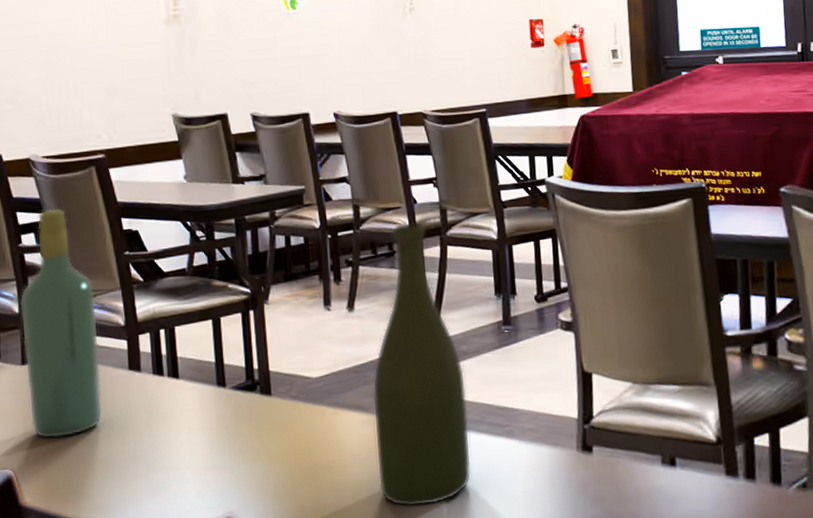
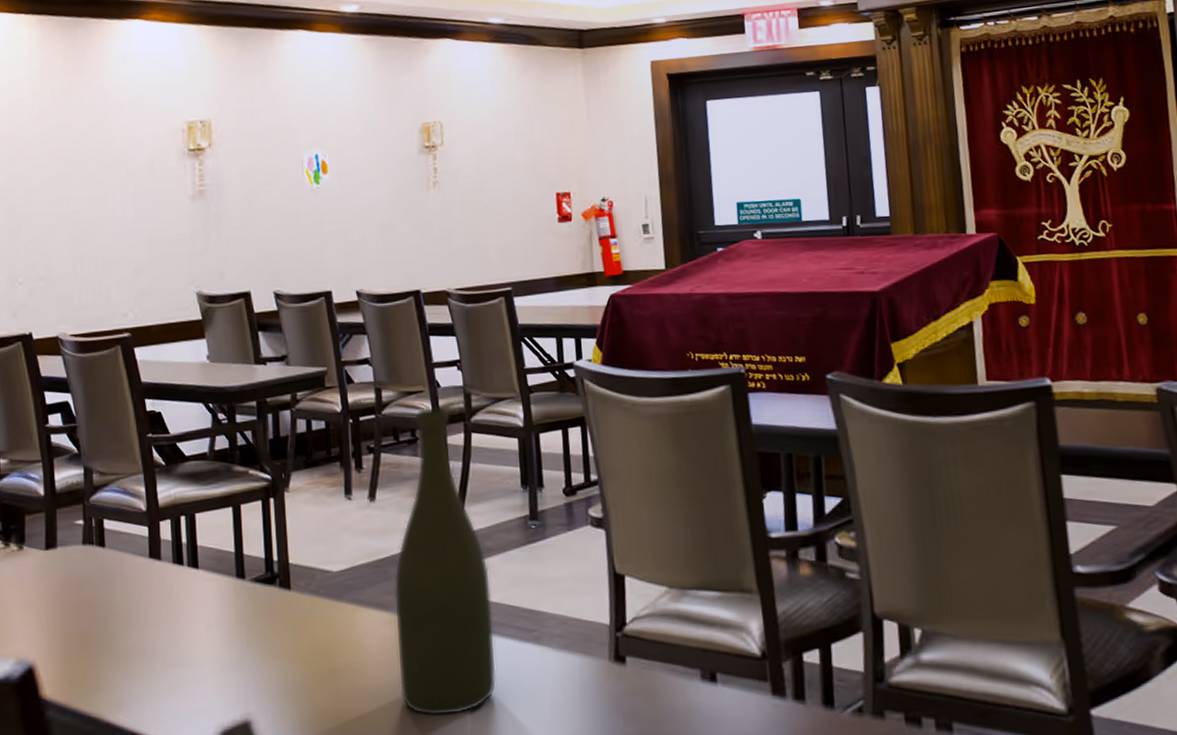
wine bottle: present [21,208,102,439] -> none [46,388,122,628]

